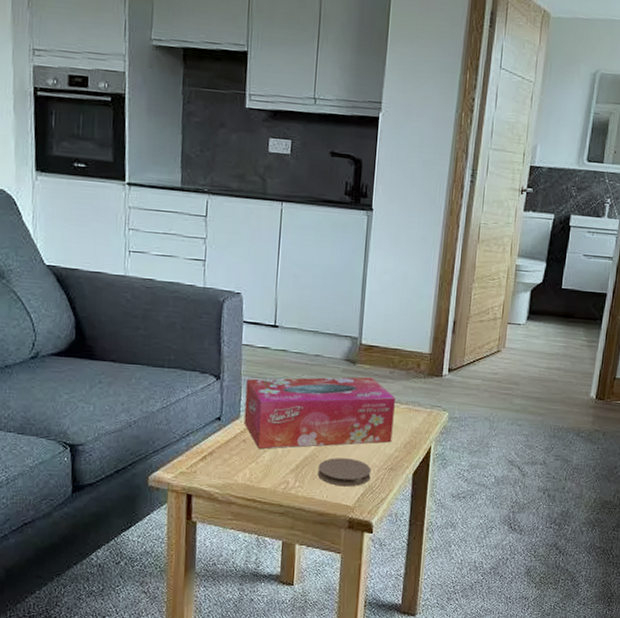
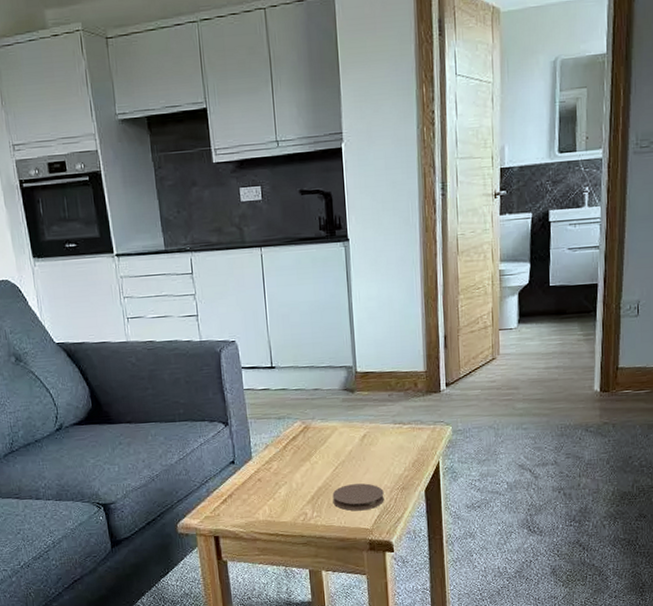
tissue box: present [244,376,395,449] -> none [253,402,400,485]

